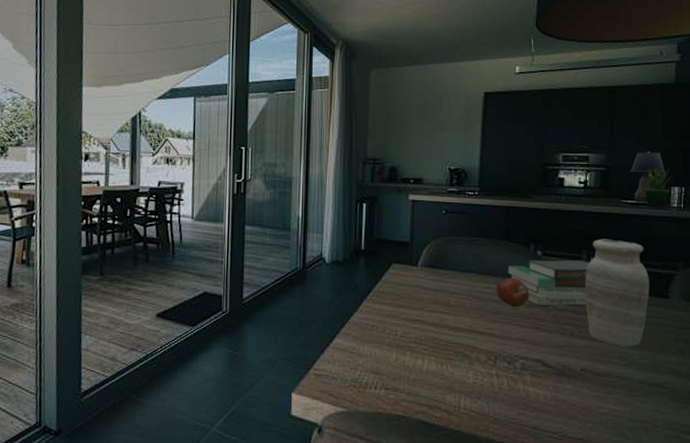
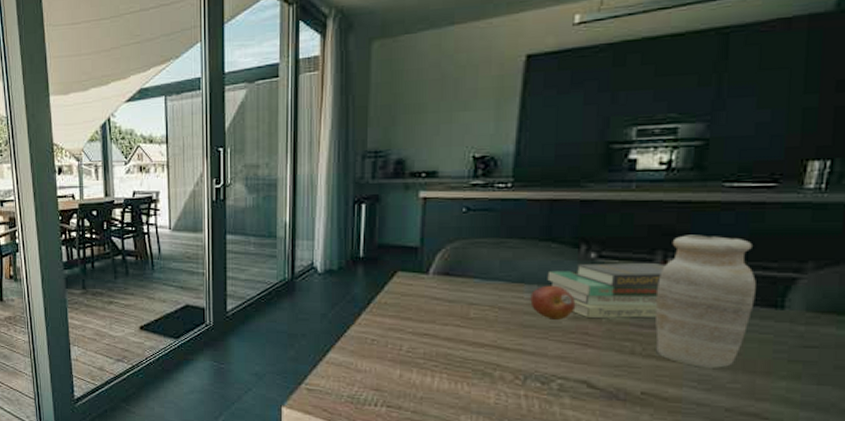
table lamp: present [630,151,665,204] -> none [739,114,801,187]
planter: present [644,168,671,207] -> none [762,137,810,190]

